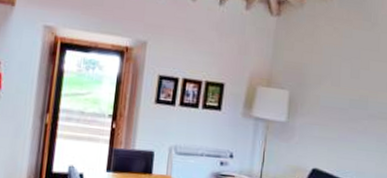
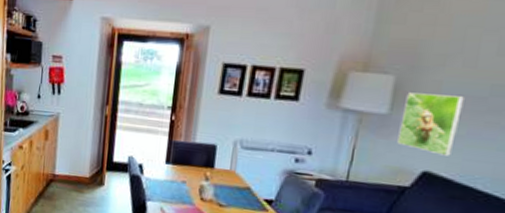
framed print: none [294,104,334,155] -> present [397,92,464,156]

